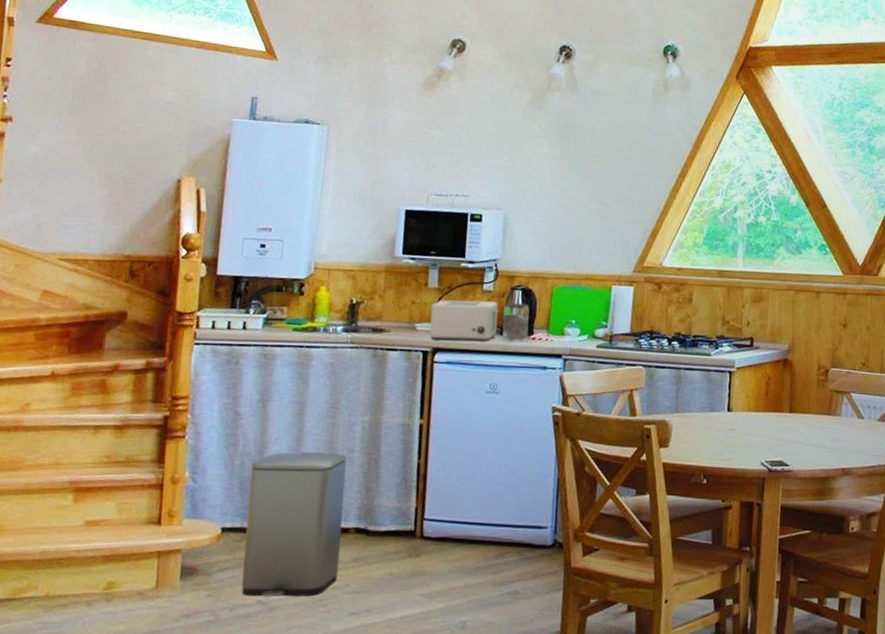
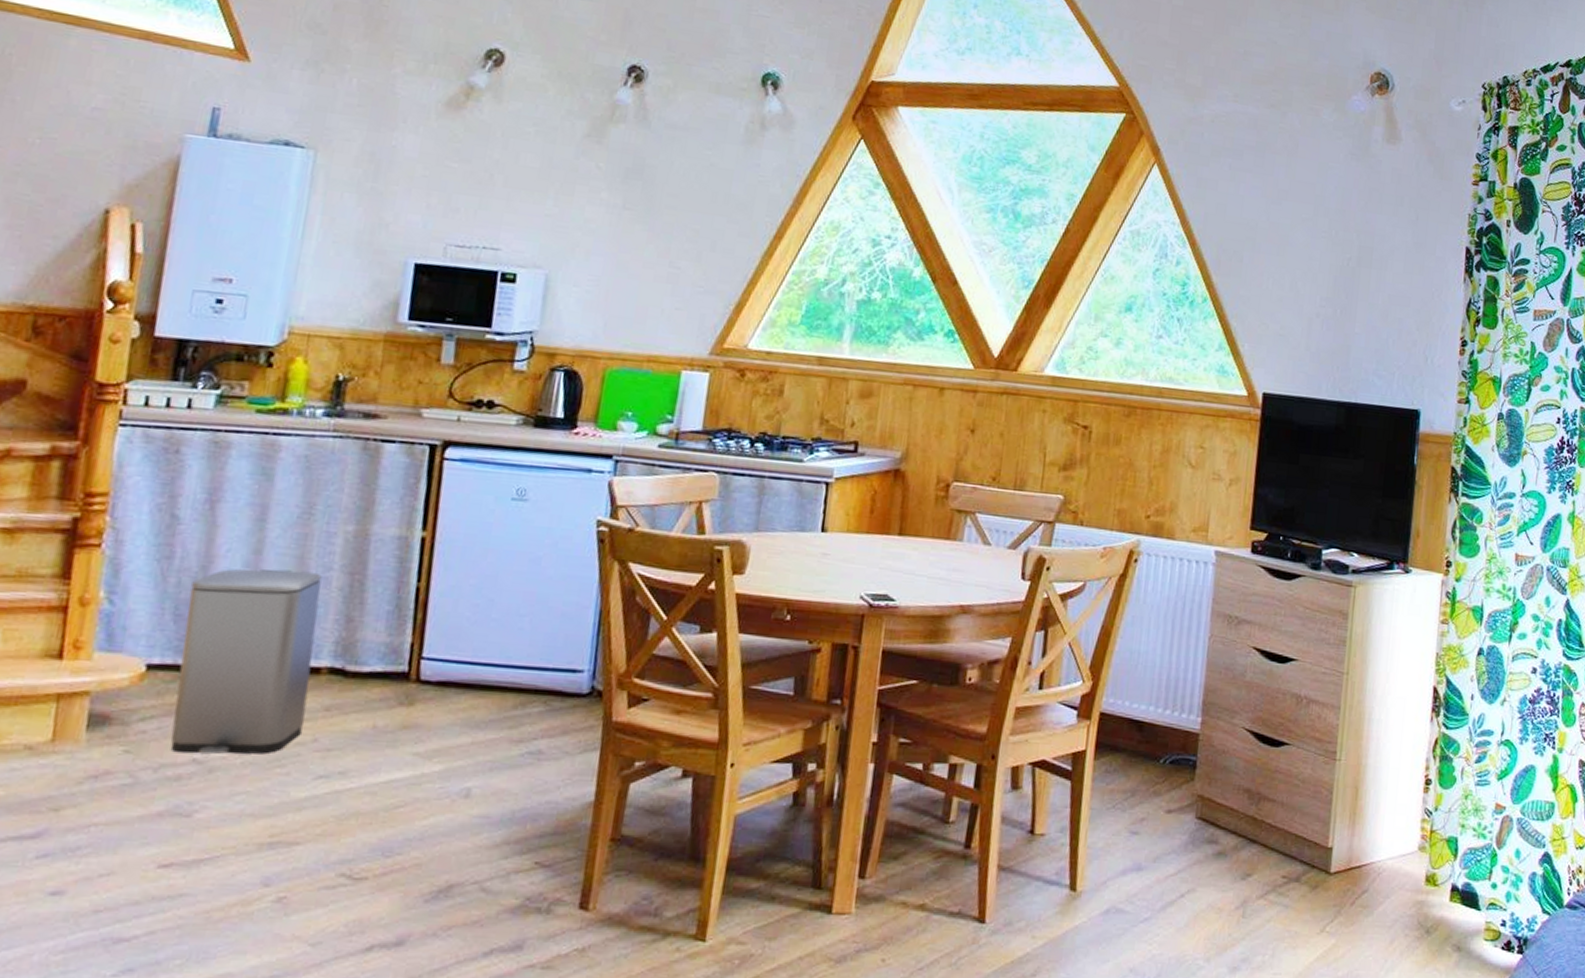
toaster: present [429,300,499,343] -> none [439,380,533,437]
jar: present [502,302,530,344] -> none [535,387,574,440]

